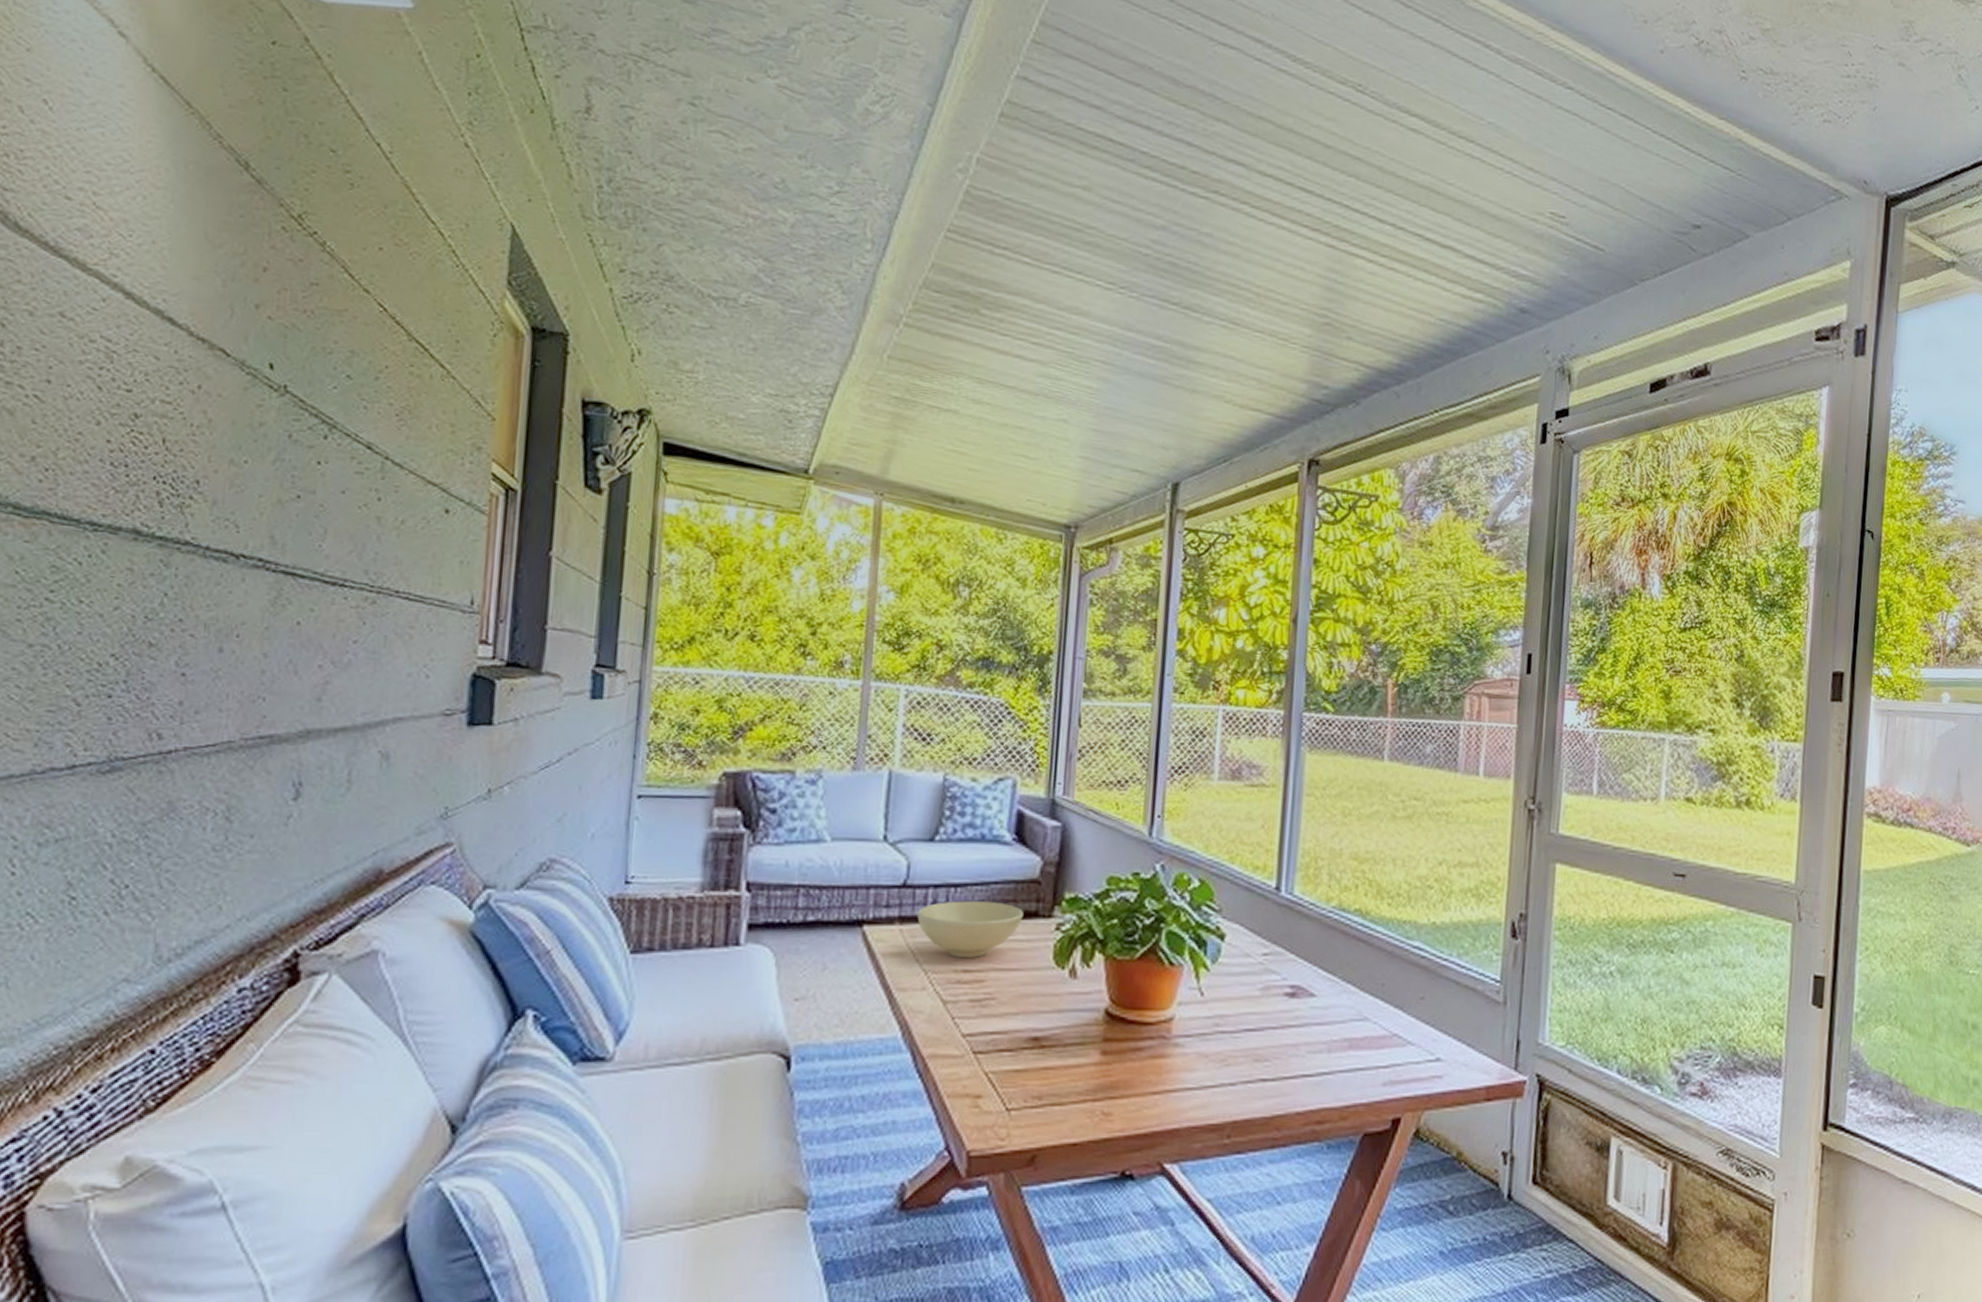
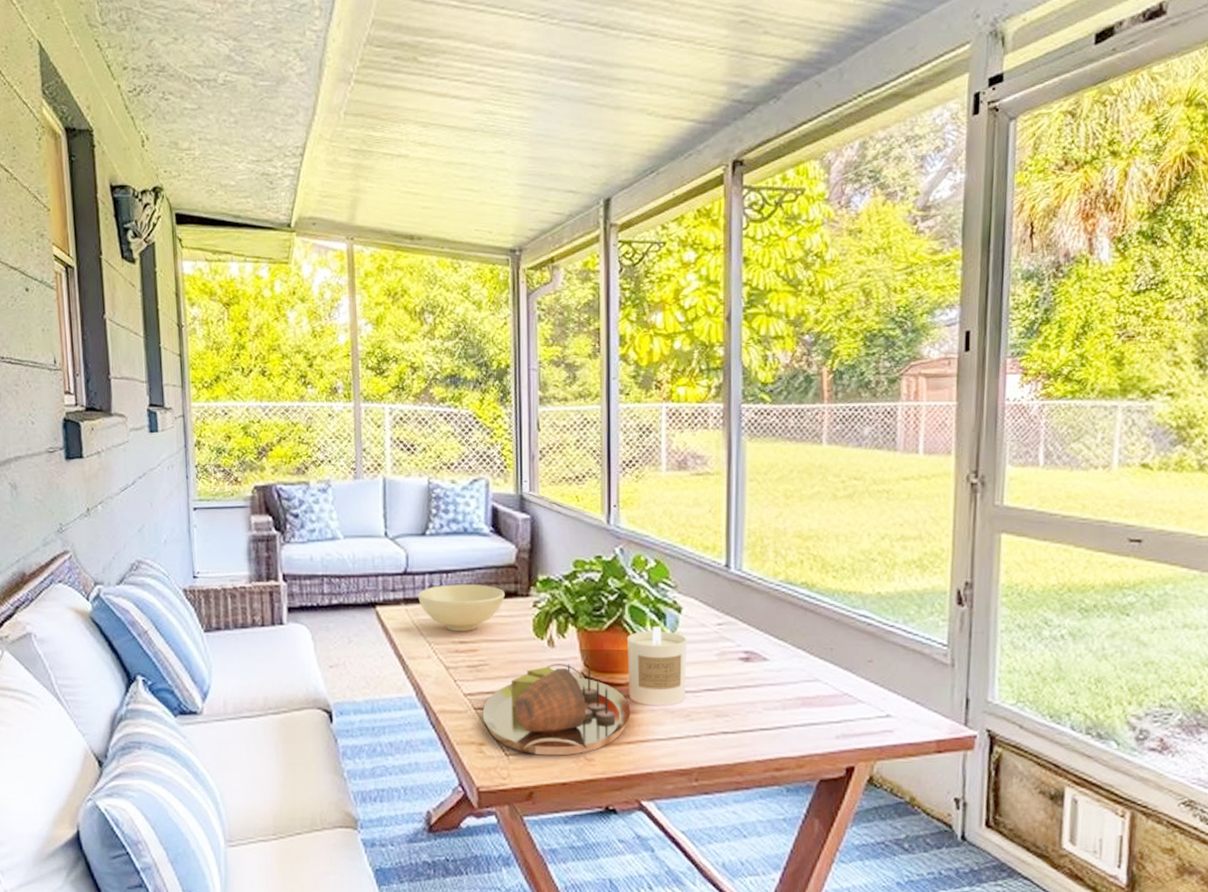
serving tray: none [982,998,1160,1110] -> present [482,664,631,756]
candle: none [1158,955,1229,1049] -> present [626,626,688,706]

